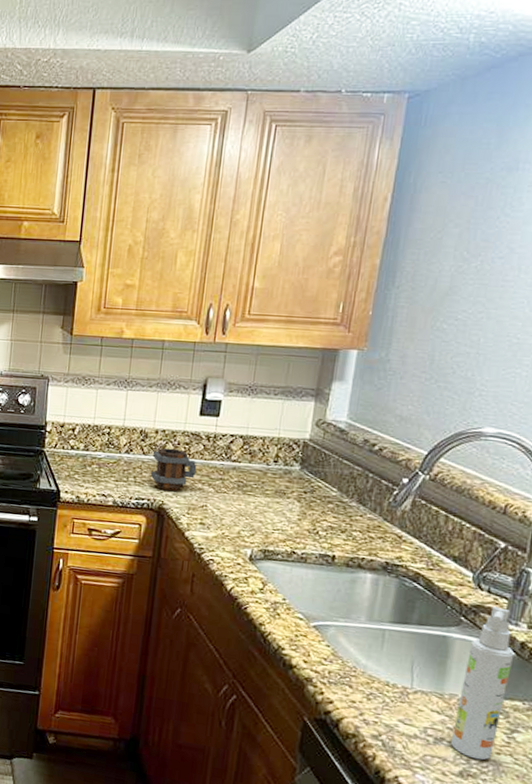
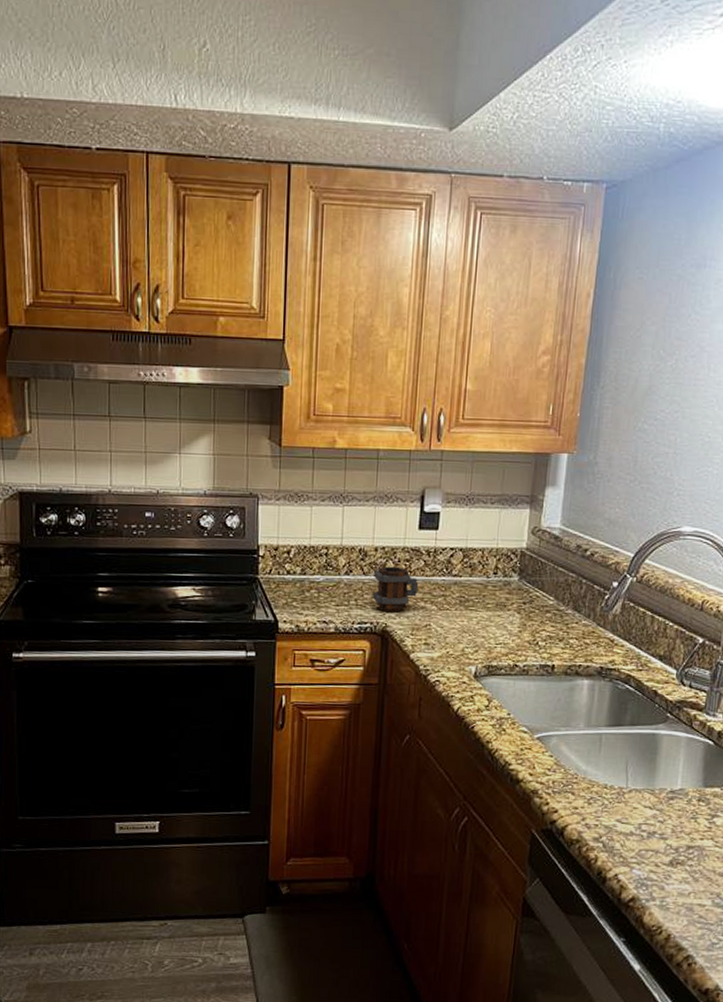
spray bottle: present [451,605,515,760] -> none [662,699,713,848]

